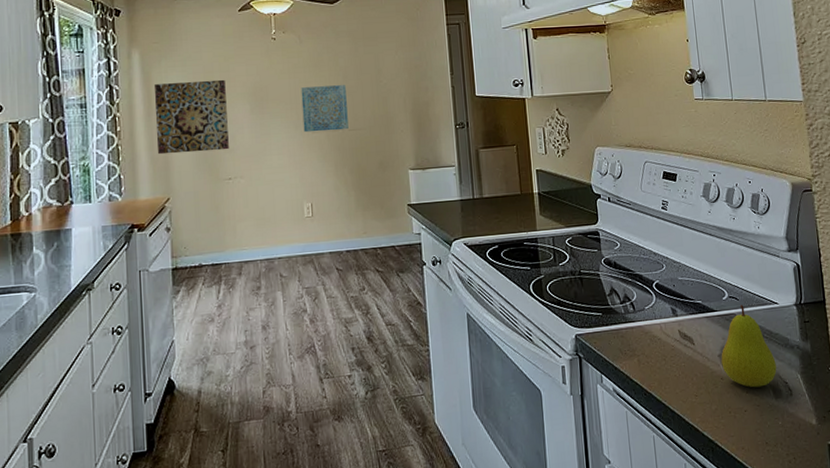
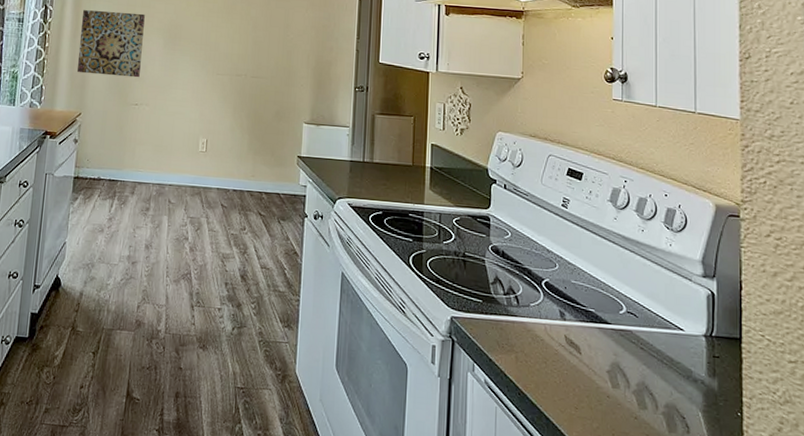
wall art: present [301,85,349,133] -> none [209,31,254,76]
fruit: present [721,304,777,388] -> none [610,322,674,416]

